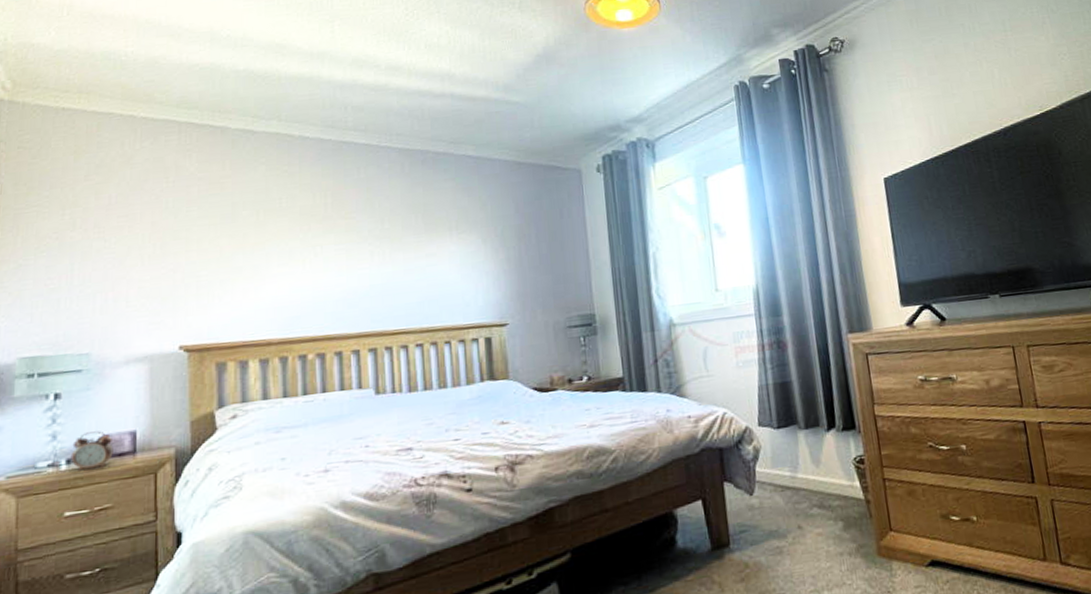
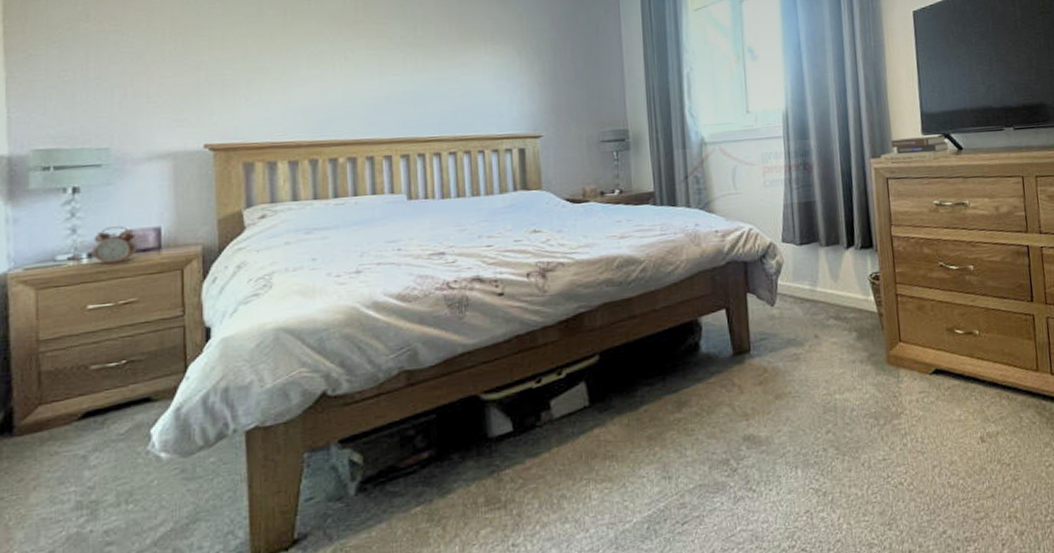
books: none [858,306,932,339] -> present [880,135,950,164]

